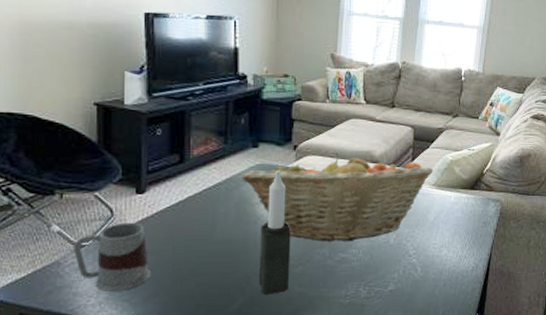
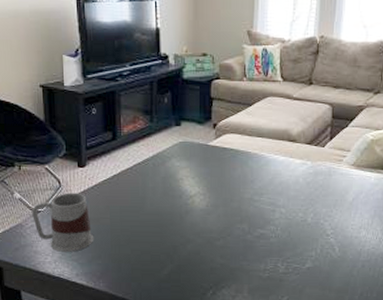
fruit basket: present [241,153,434,242] -> none [166,131,353,218]
candle: present [259,171,291,295] -> none [185,148,213,264]

